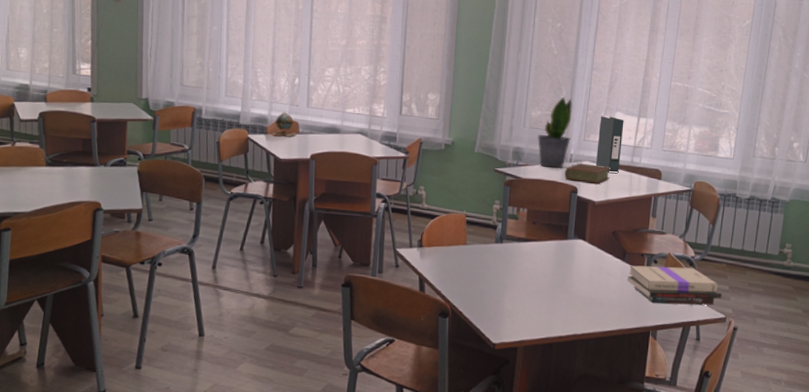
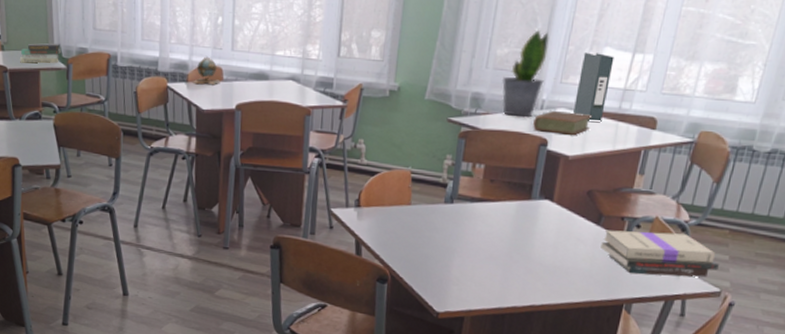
books: none [108,96,149,115] -> present [20,43,61,64]

